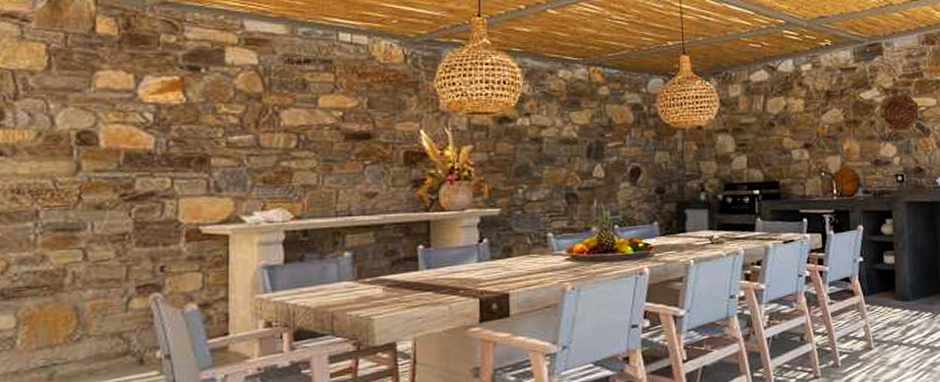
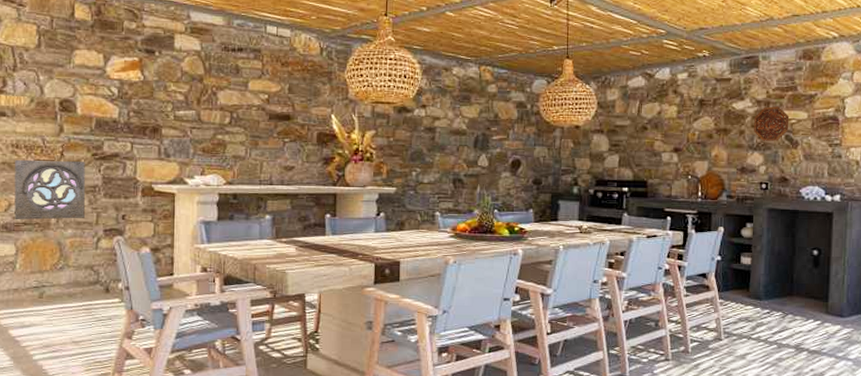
wall ornament: none [14,205,112,284] -> present [14,160,86,220]

